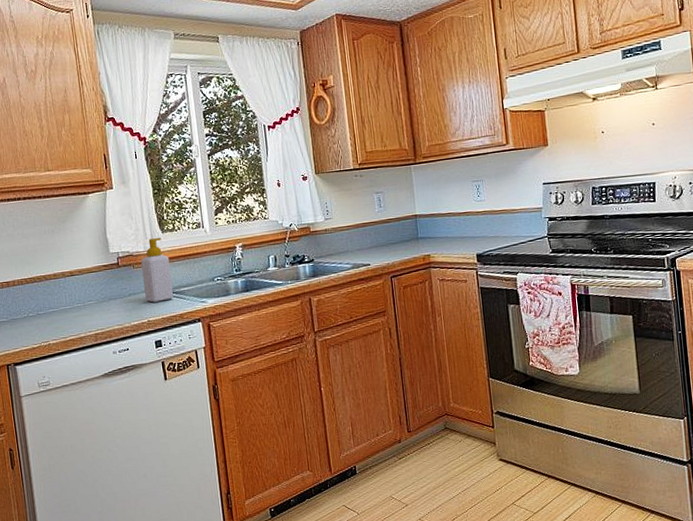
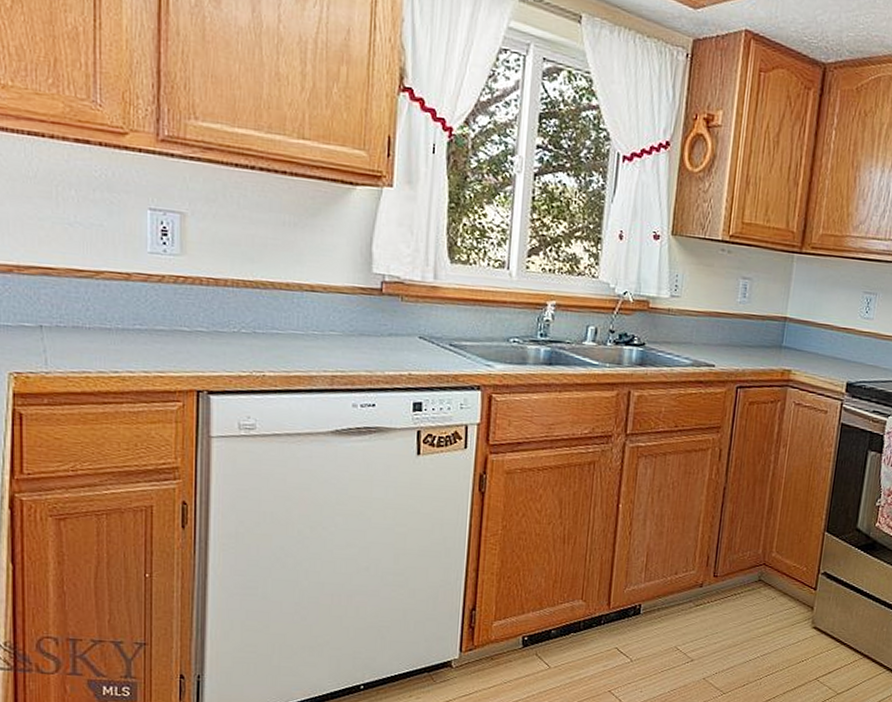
soap bottle: present [141,238,173,303] -> none [411,267,454,353]

